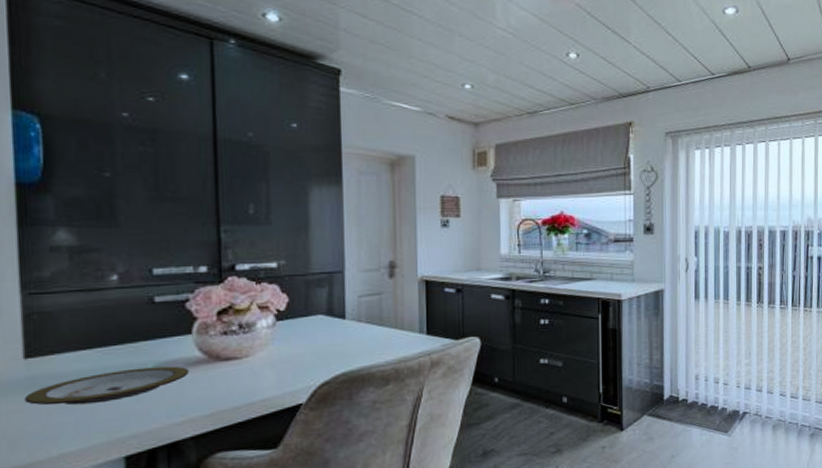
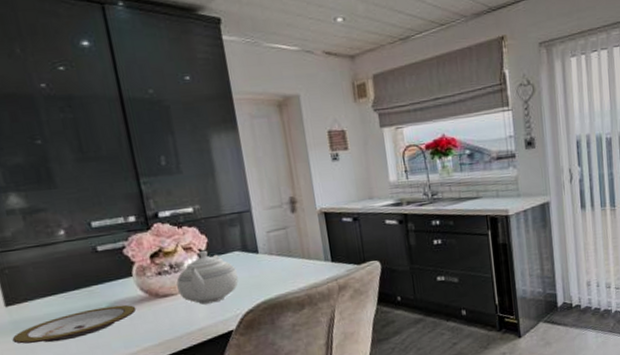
teapot: none [244,310,319,372] -> present [176,250,239,305]

